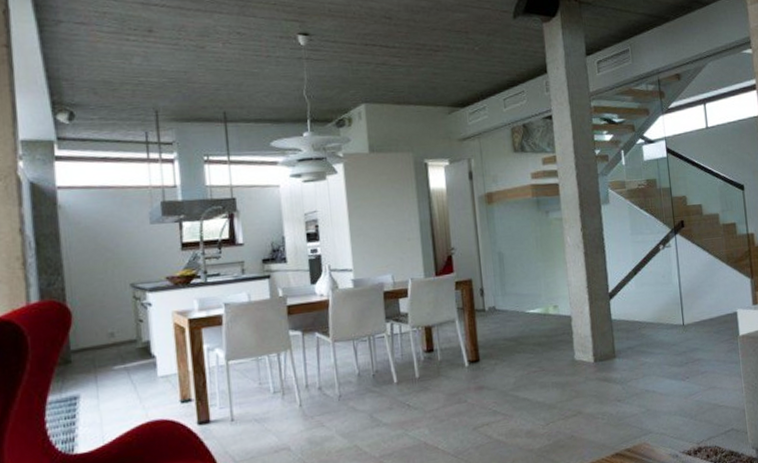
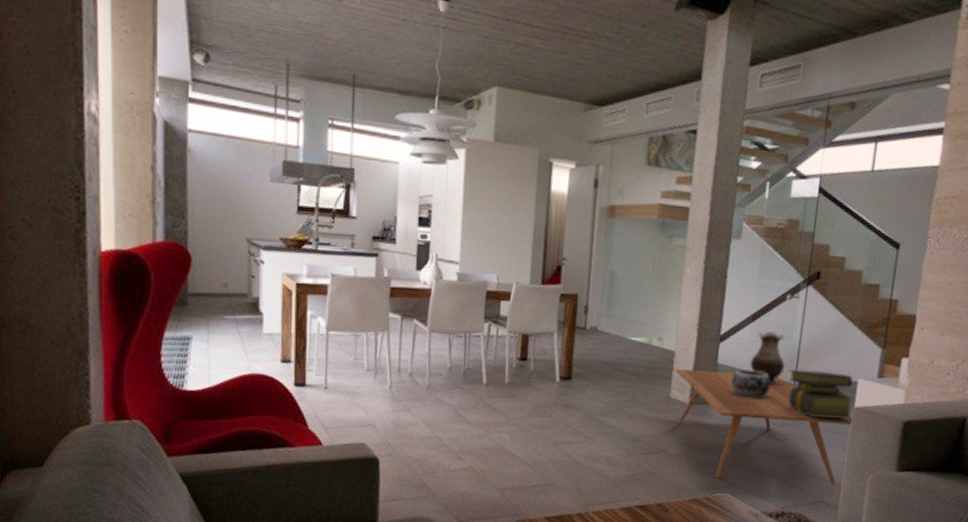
coffee table: none [575,321,741,428] -> present [675,369,853,486]
decorative bowl: none [627,319,663,346] -> present [731,369,771,398]
vase: none [640,281,672,330] -> present [750,331,786,385]
stack of books: none [676,306,740,352] -> present [788,369,854,420]

